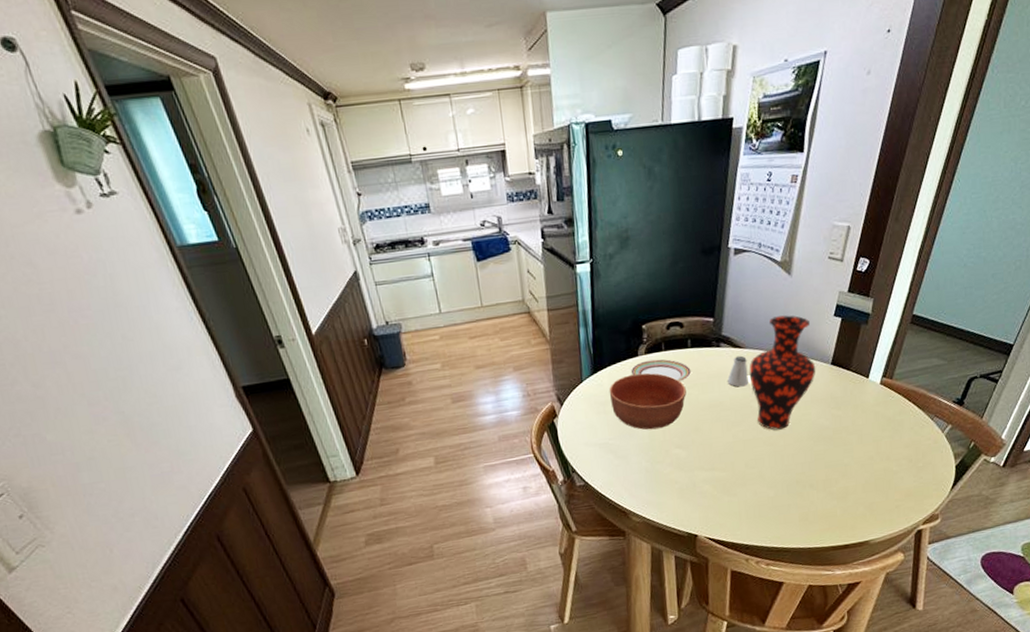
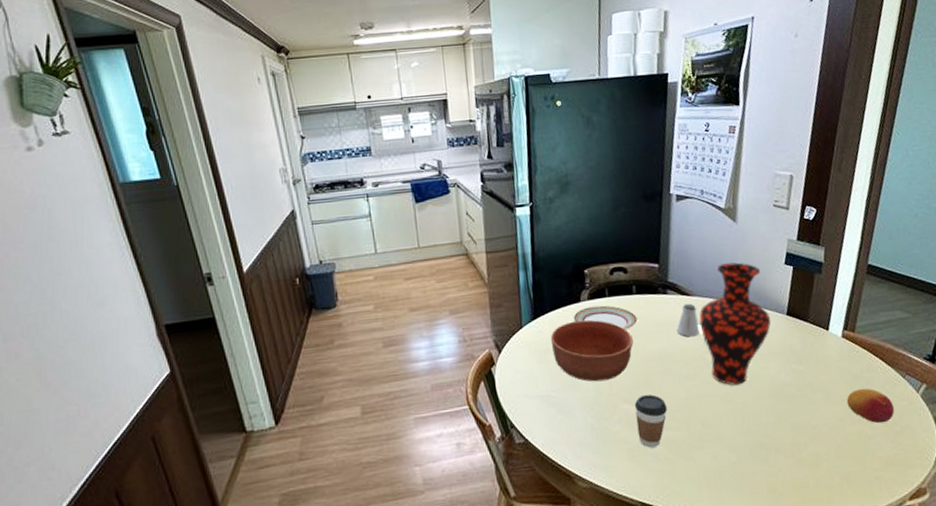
coffee cup: none [685,440,715,487] -> present [634,395,667,448]
fruit: none [877,429,920,461] -> present [846,388,895,424]

